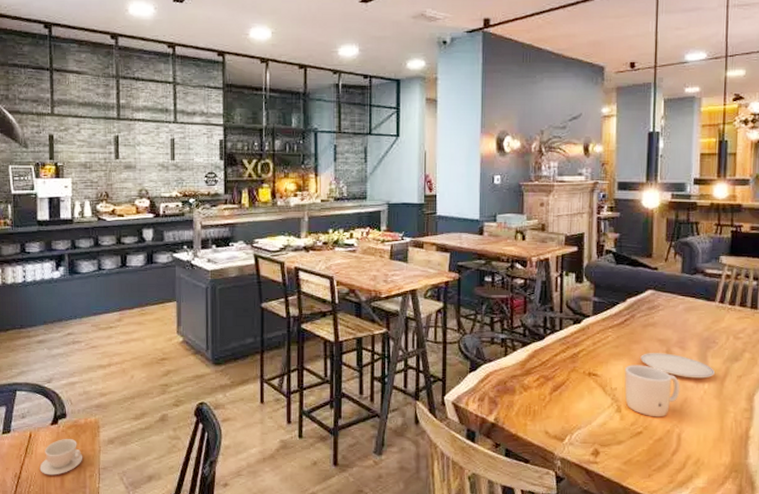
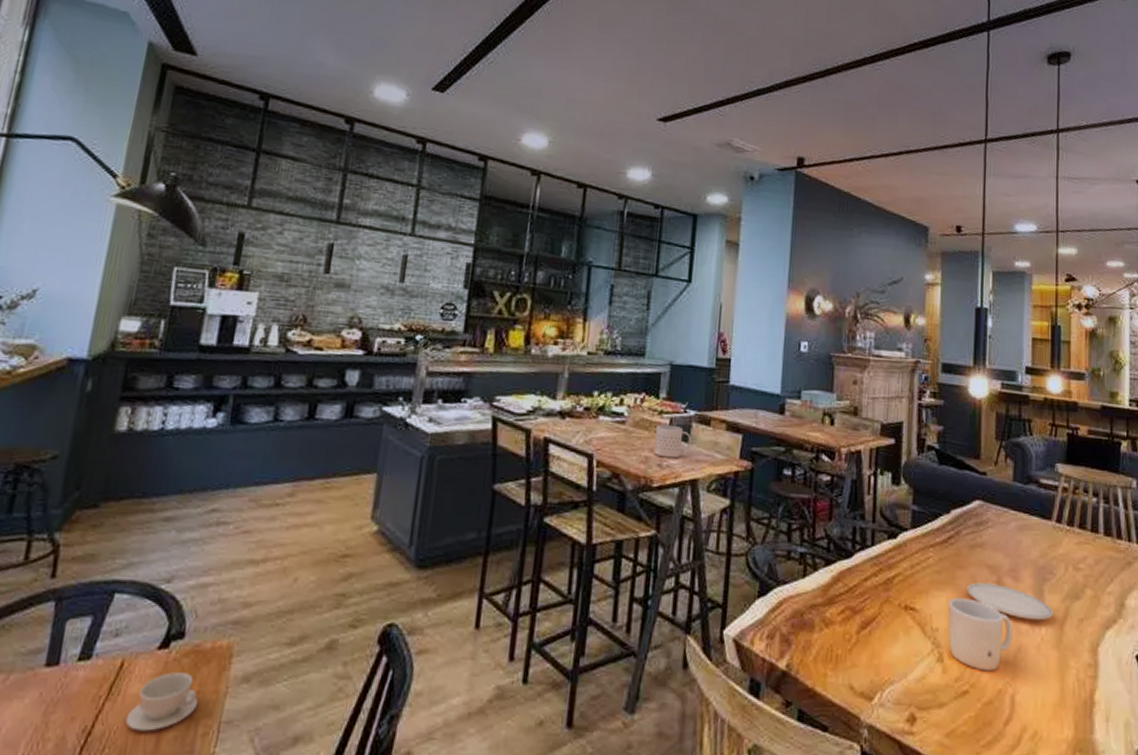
mug: none [380,250,409,275] -> present [654,424,691,459]

